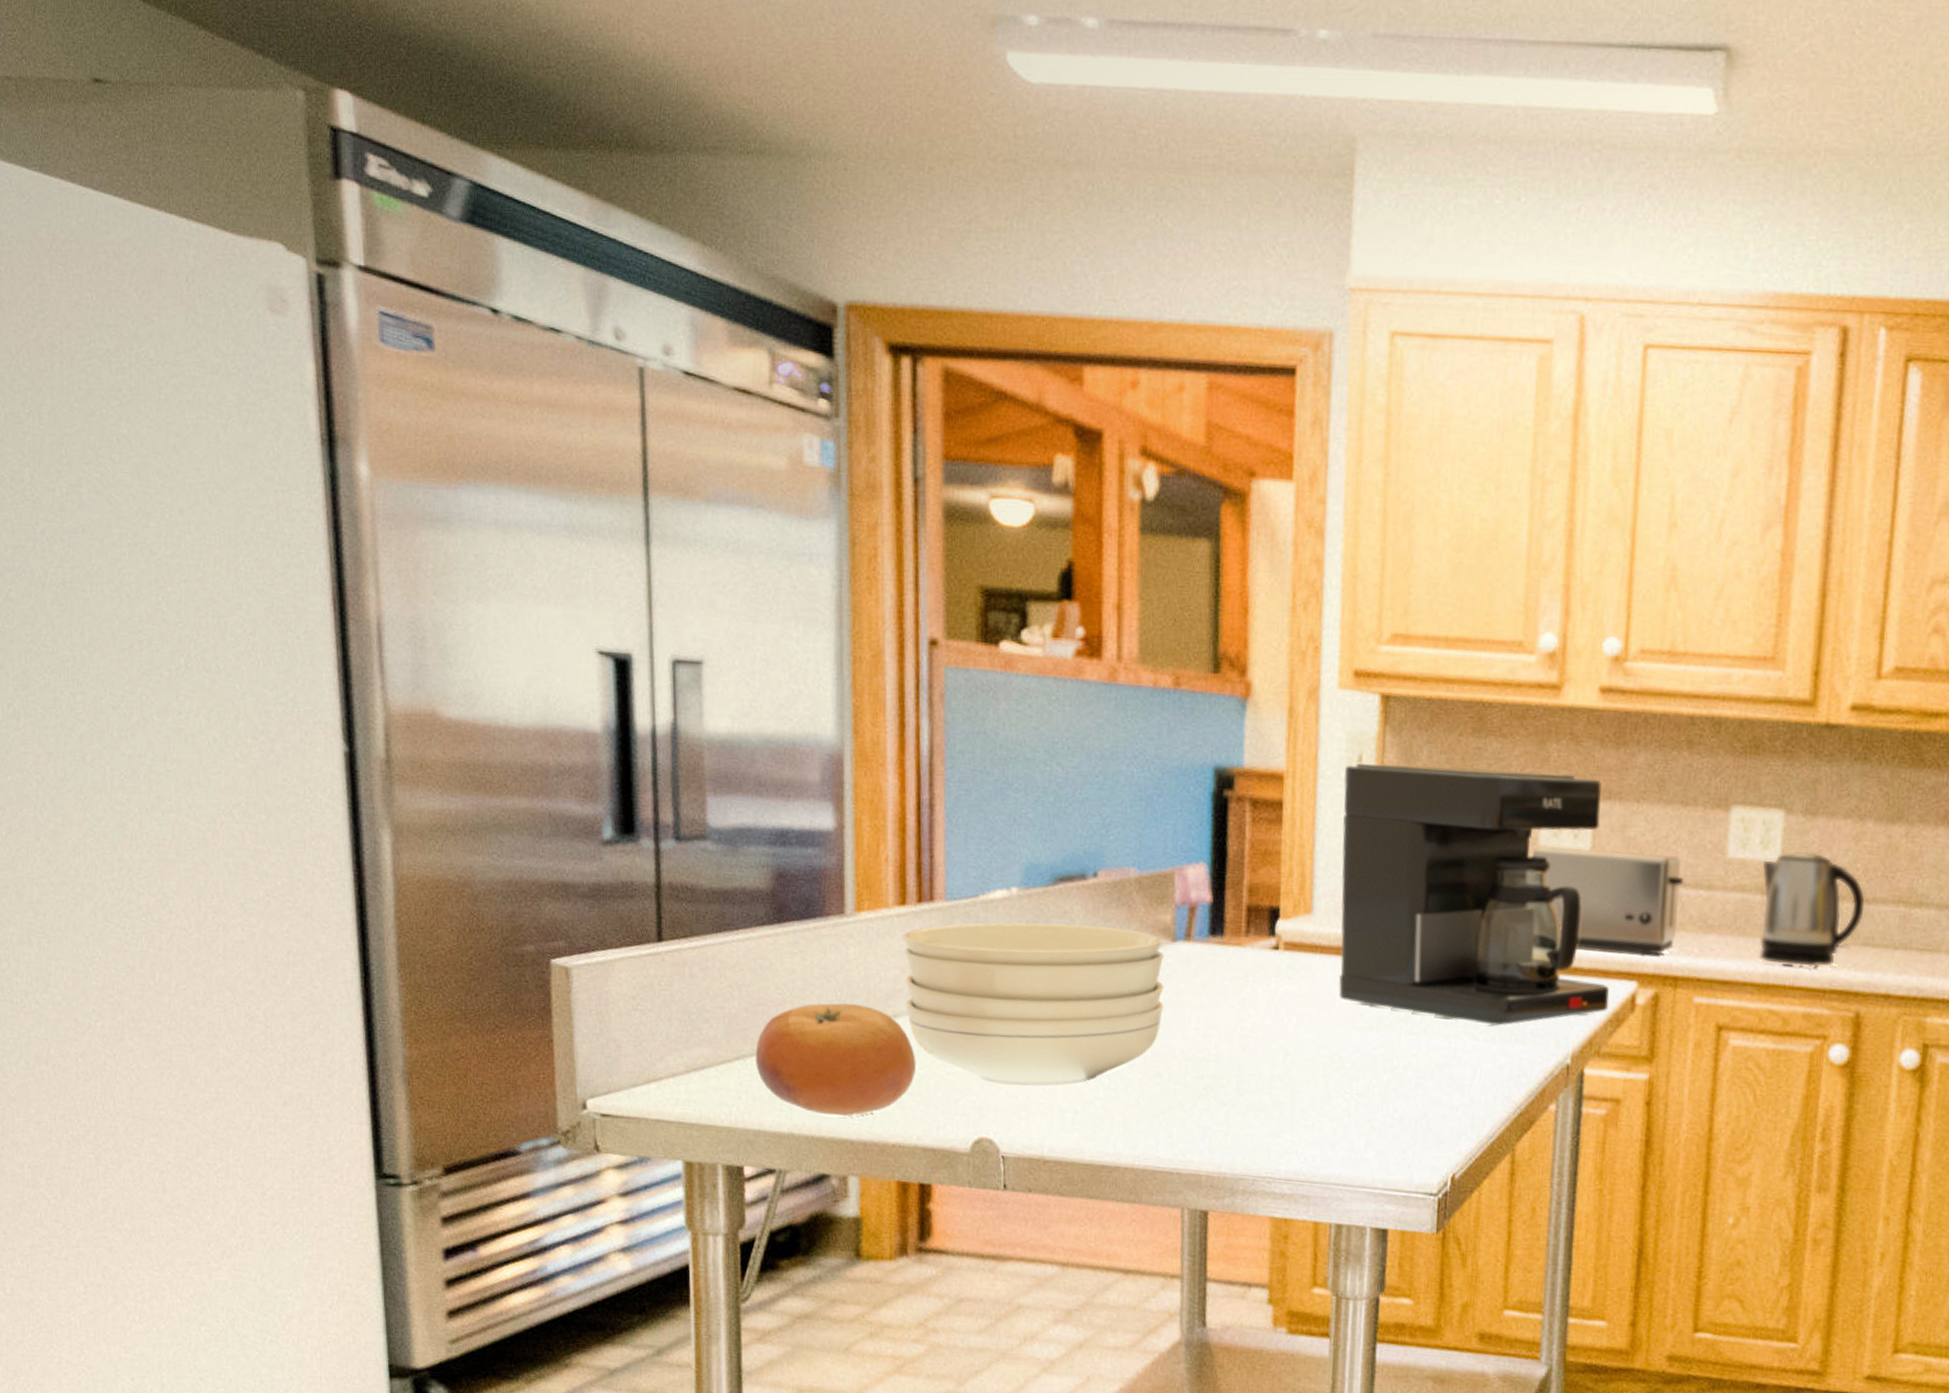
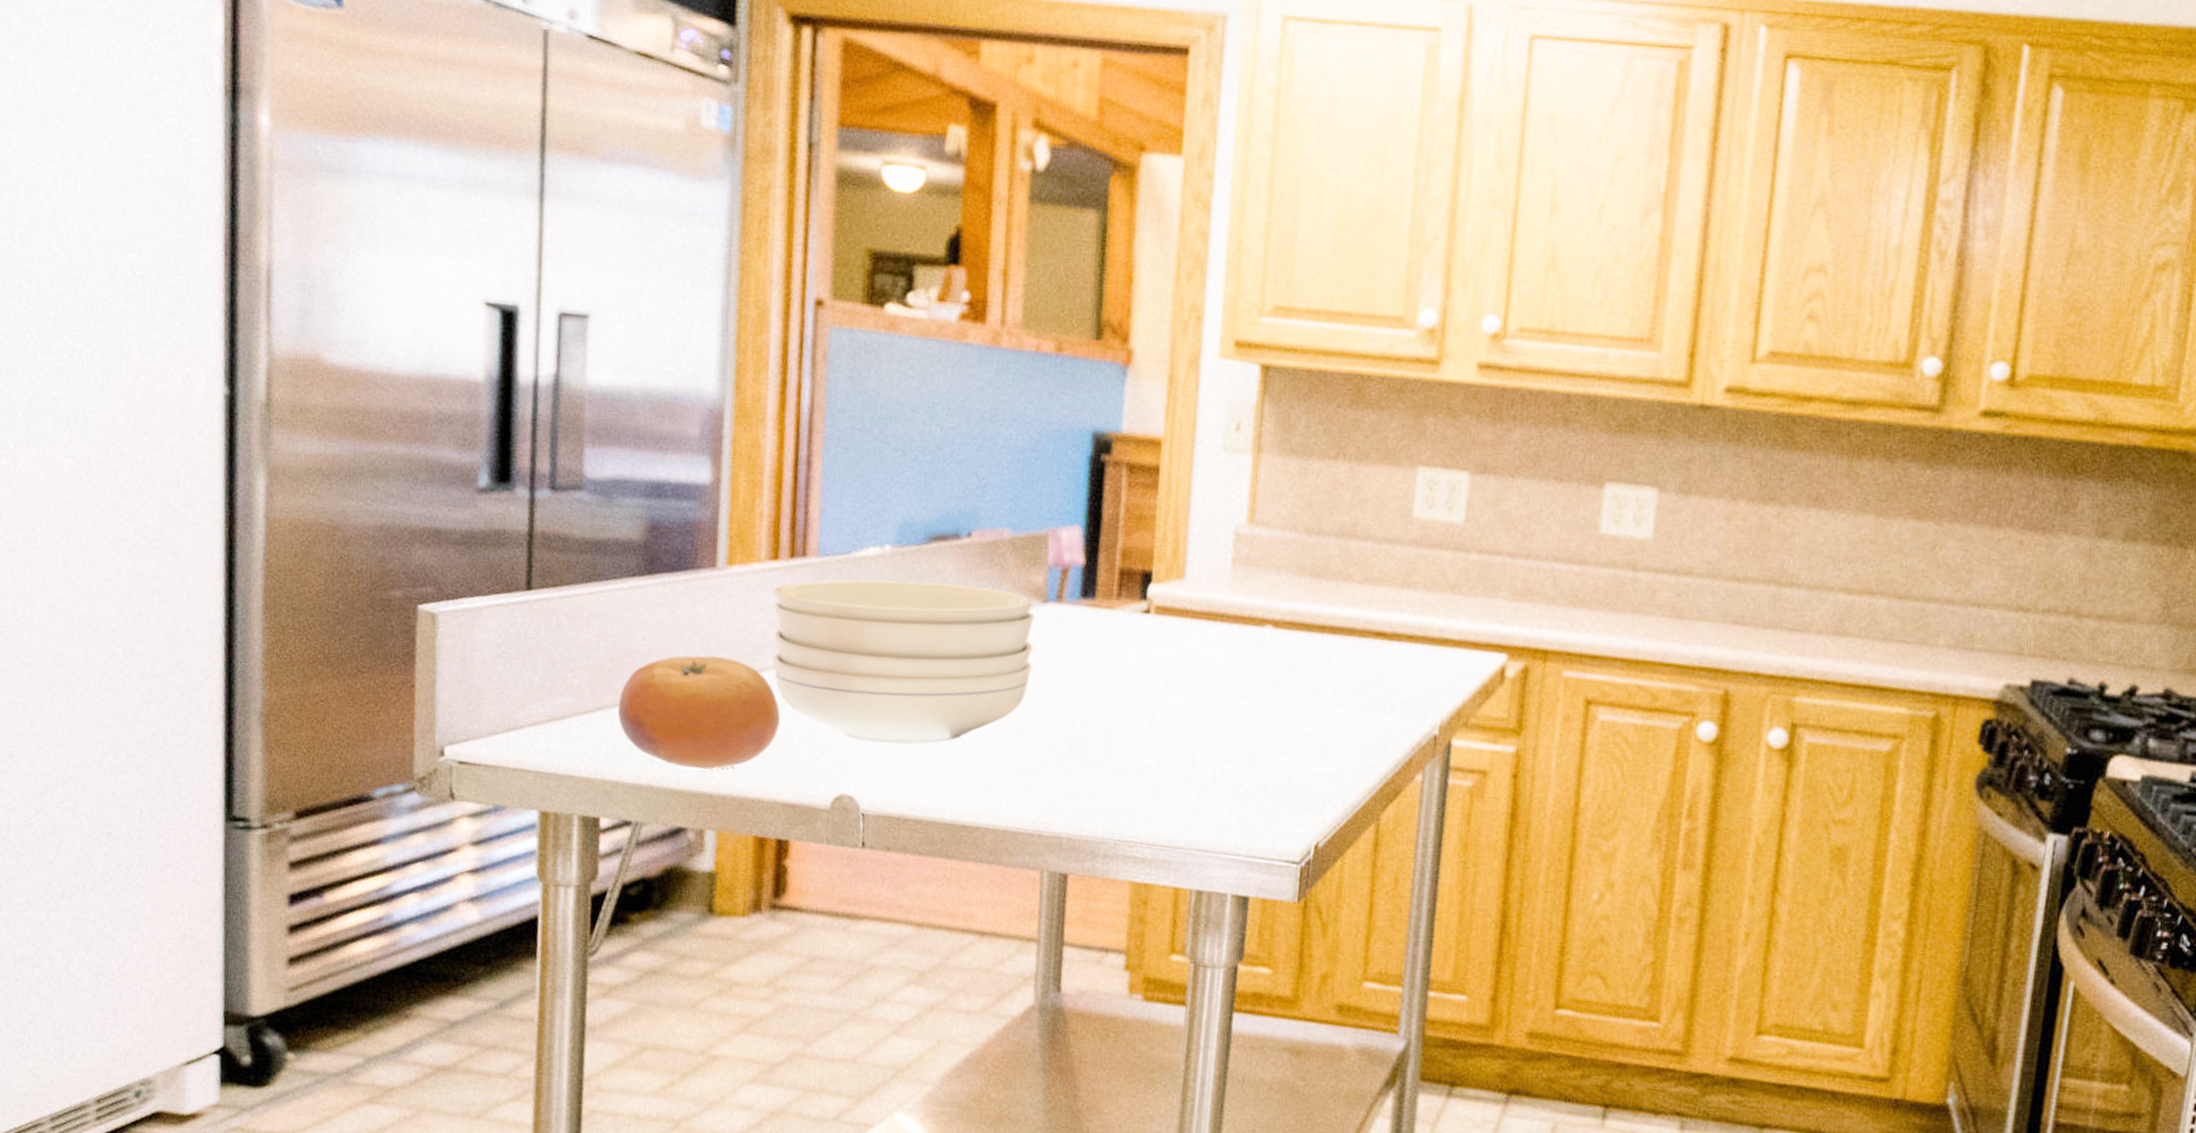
coffee maker: present [1338,763,1610,1026] -> none [1208,431,1480,695]
toaster: present [1533,847,1685,955] -> none [1406,518,1557,629]
kettle: present [1759,851,1866,967] -> none [1629,529,1737,644]

